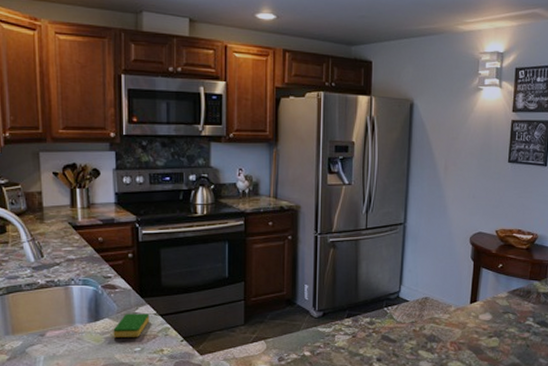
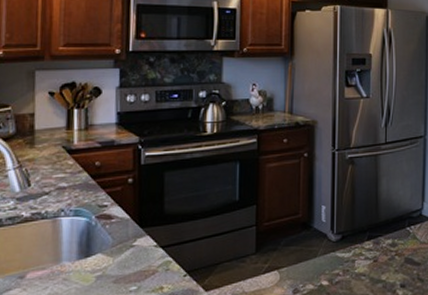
dish sponge: present [113,313,150,337] -> none [105,246,149,276]

